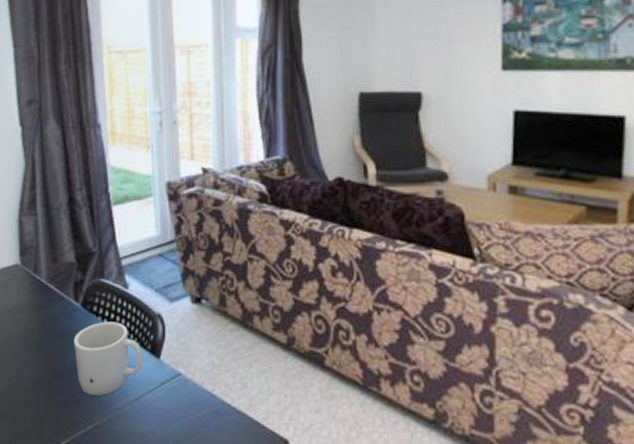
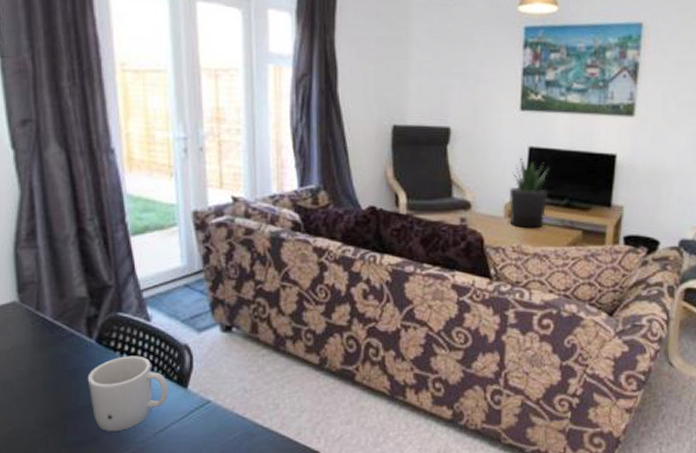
planter: none [493,124,541,205] -> present [510,159,549,230]

